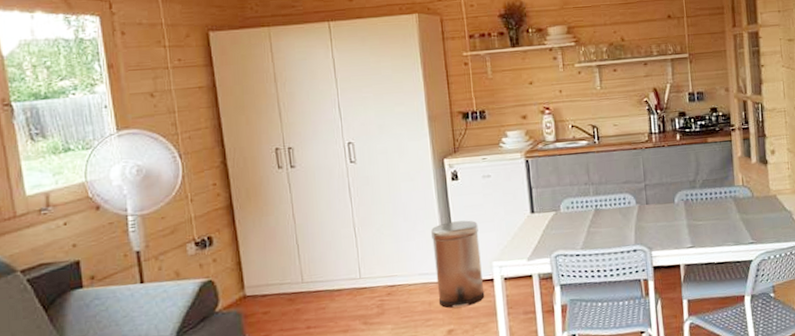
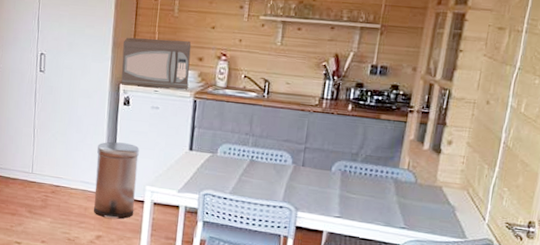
microwave: none [440,100,517,160] -> present [121,37,192,89]

